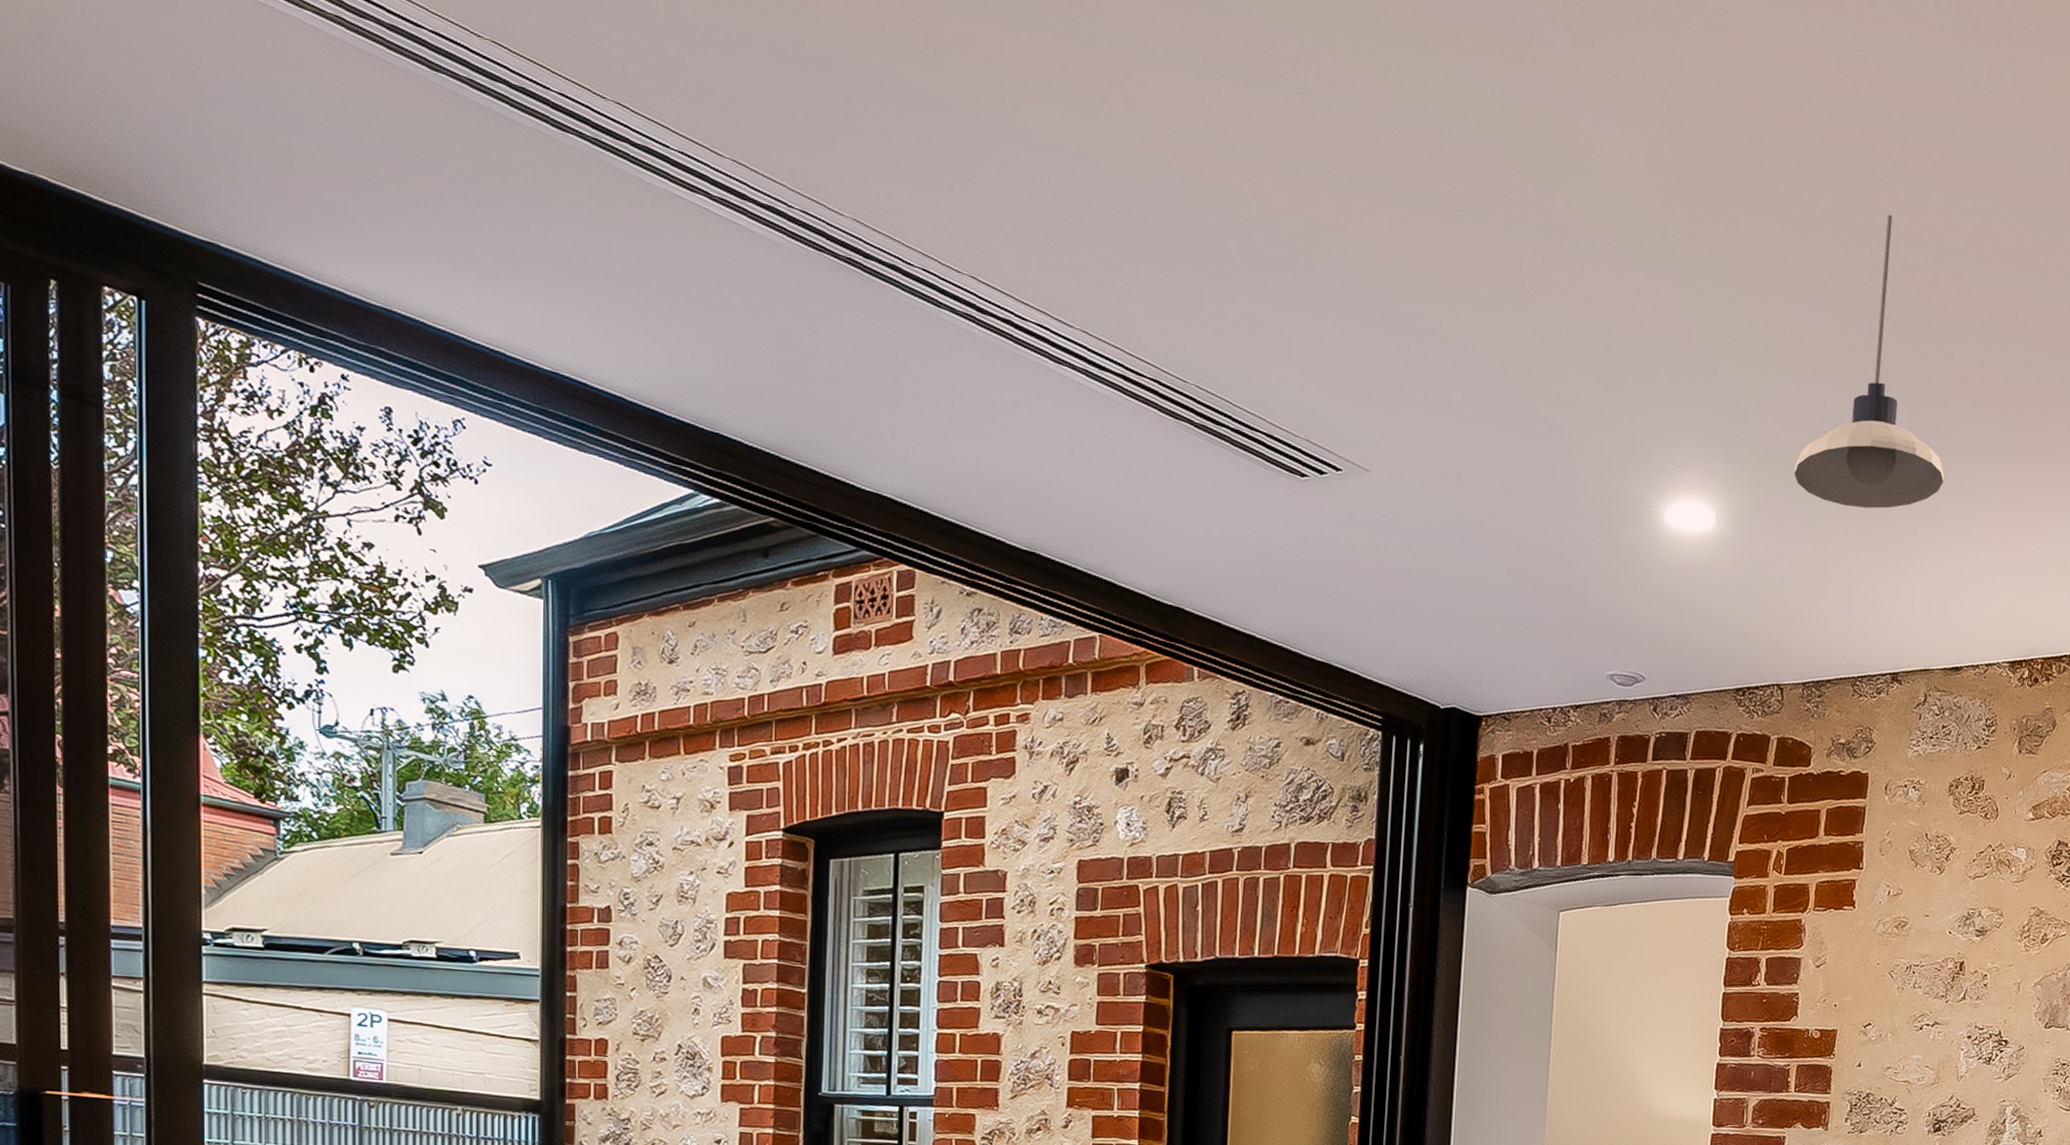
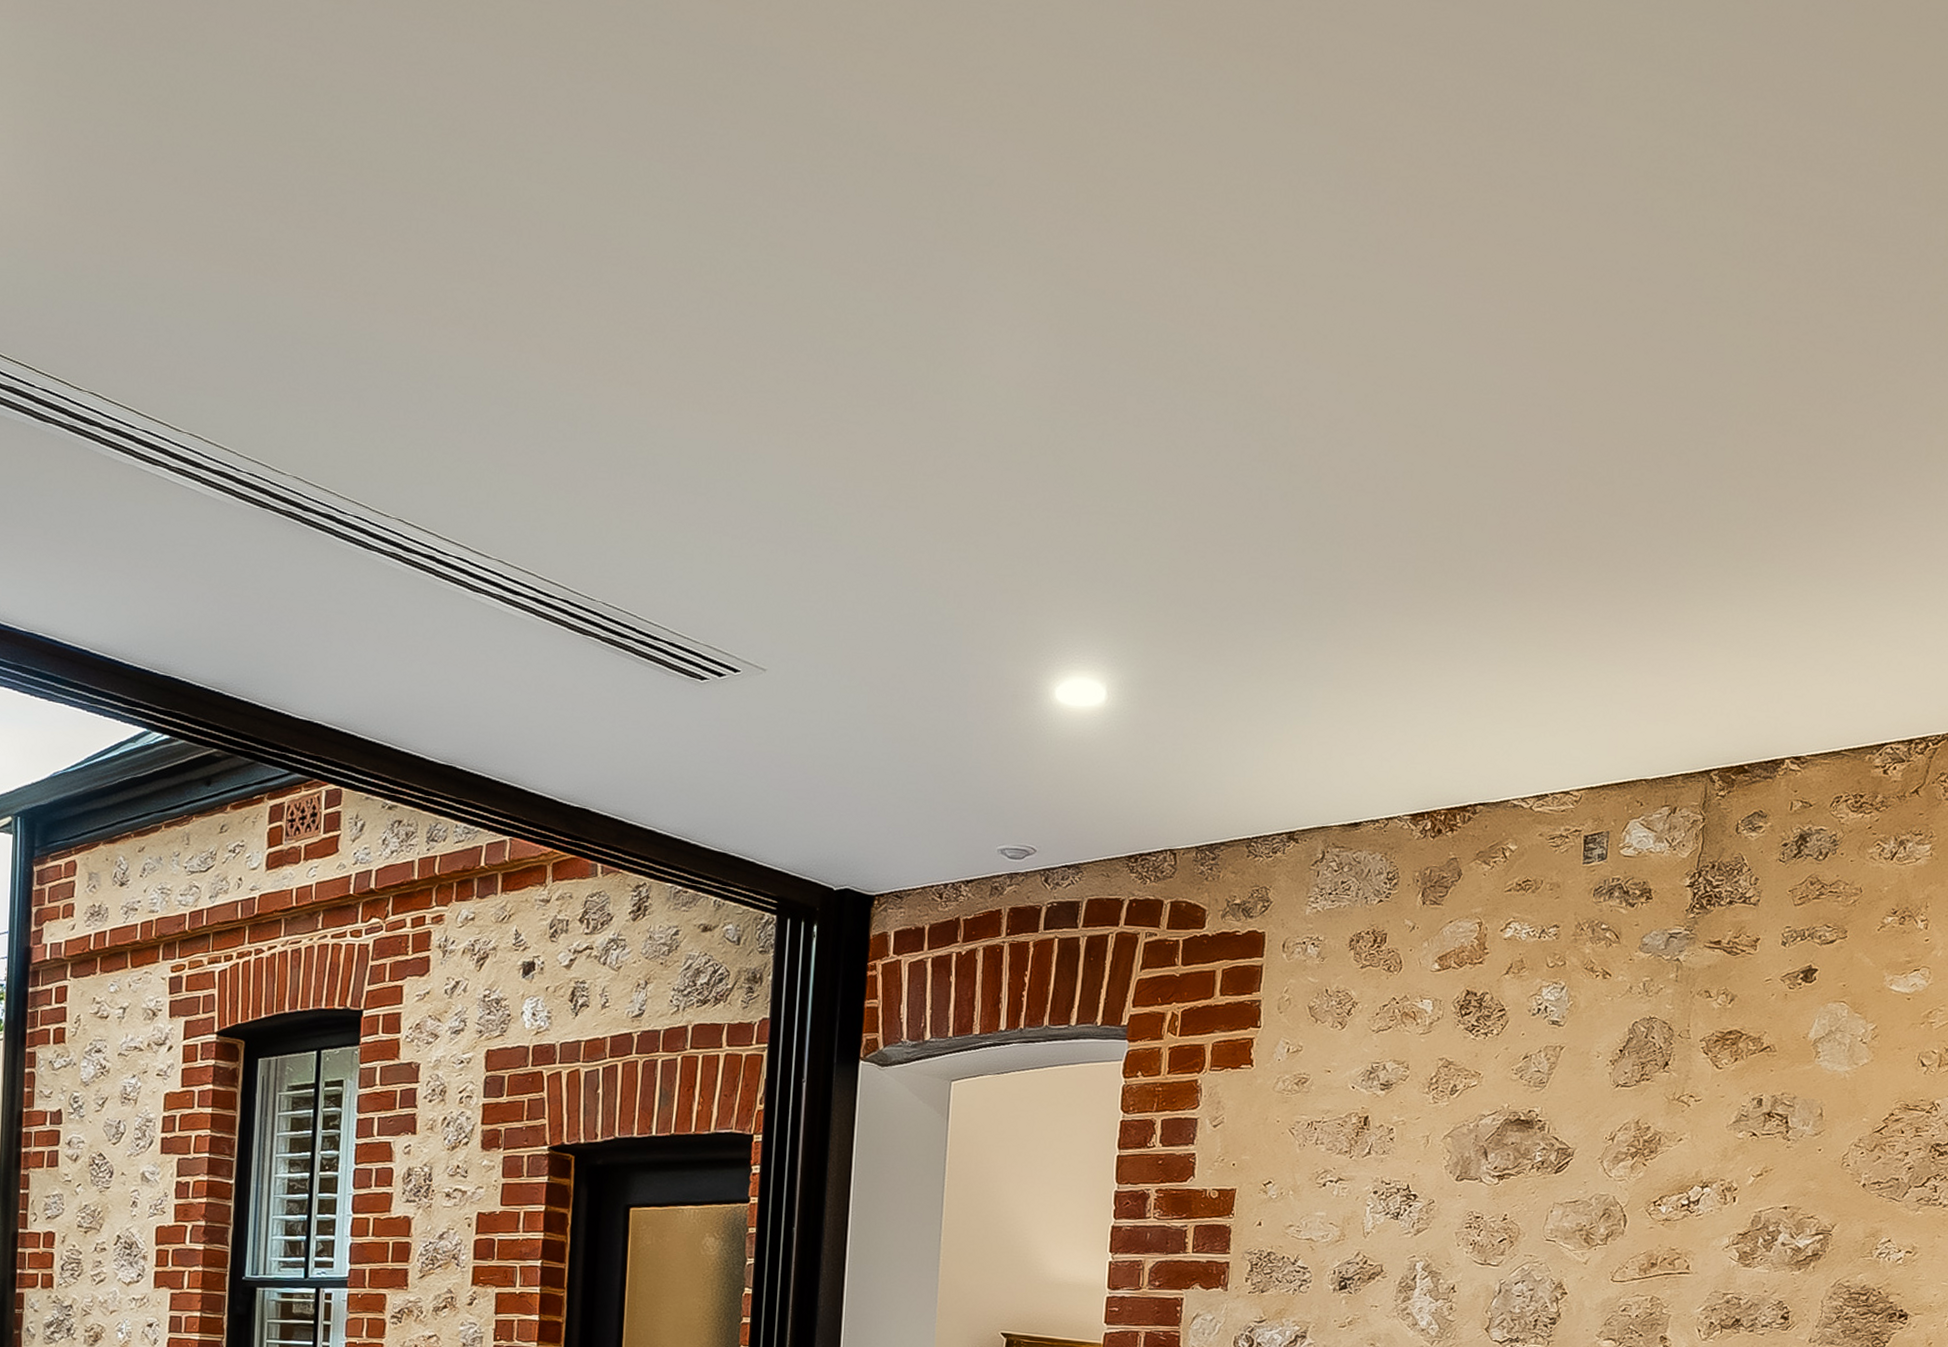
pendant light: present [1794,214,1944,509] -> none [1185,390,1339,674]

